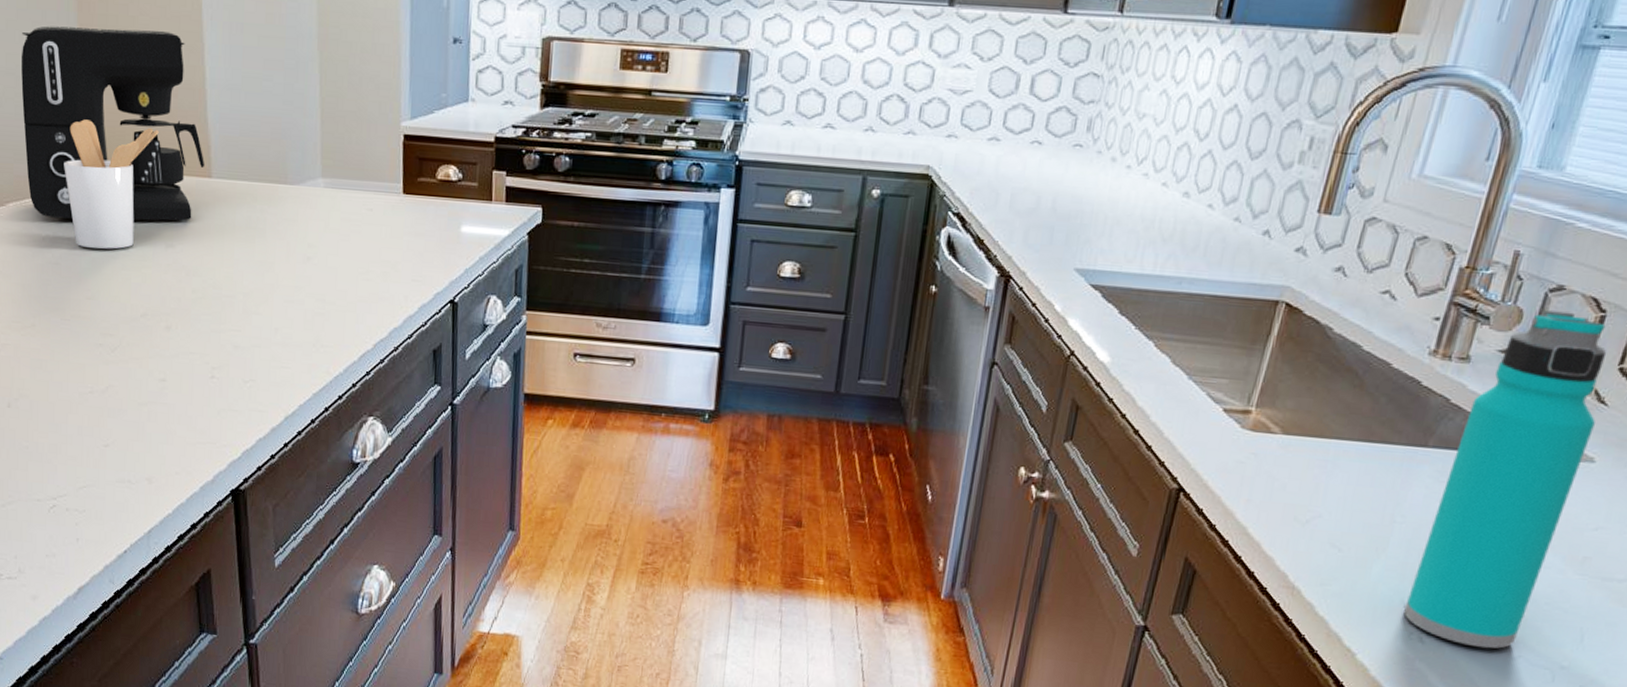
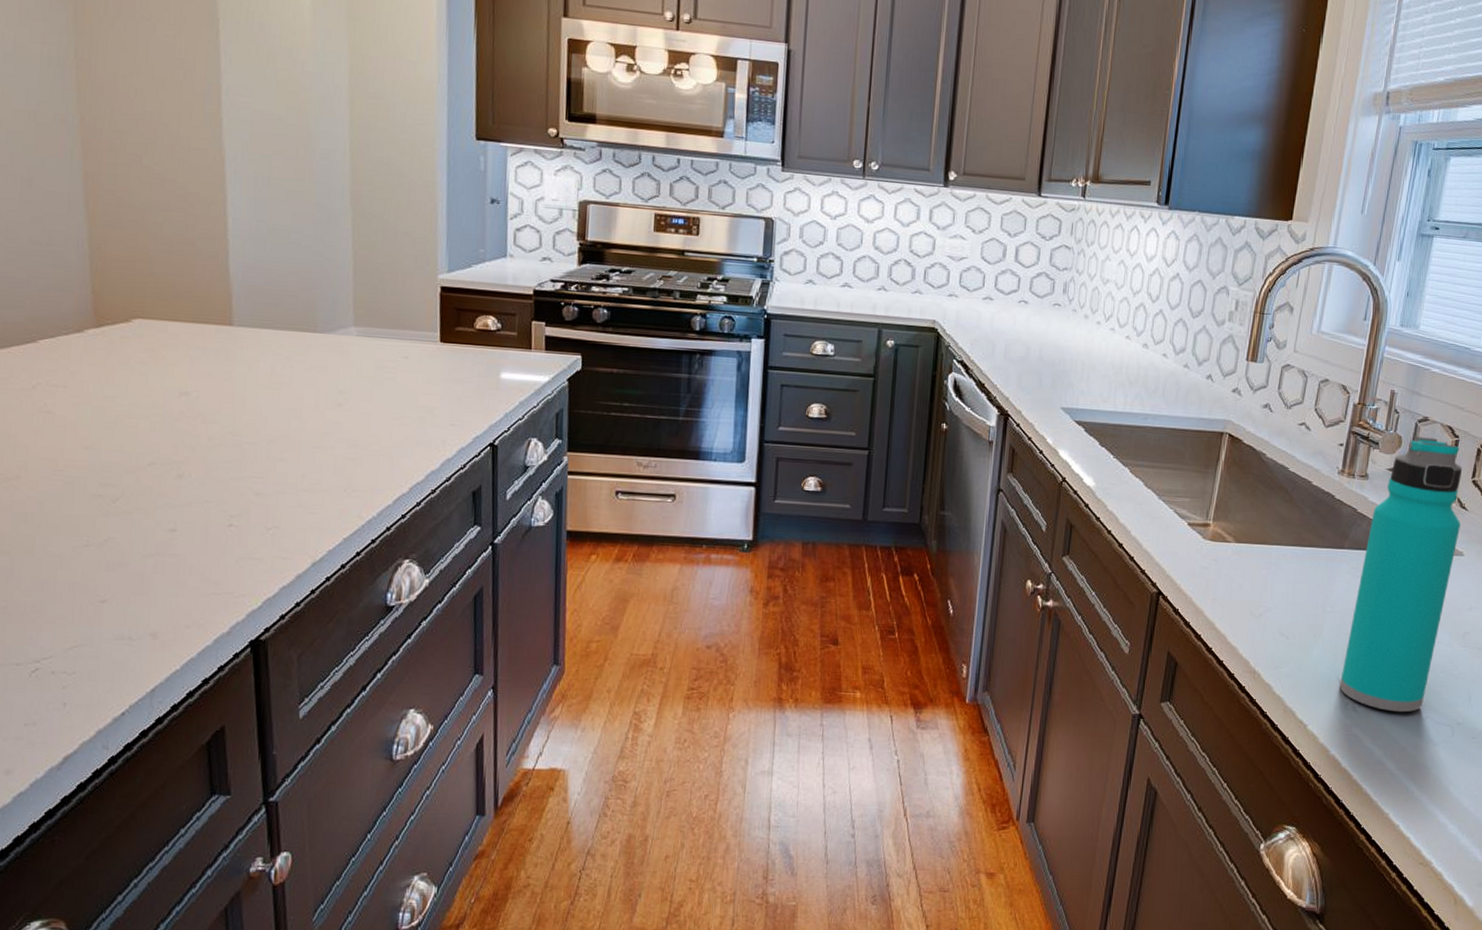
coffee maker: present [21,26,204,221] -> none [13,172,225,368]
utensil holder: present [64,119,159,249] -> none [61,266,174,397]

